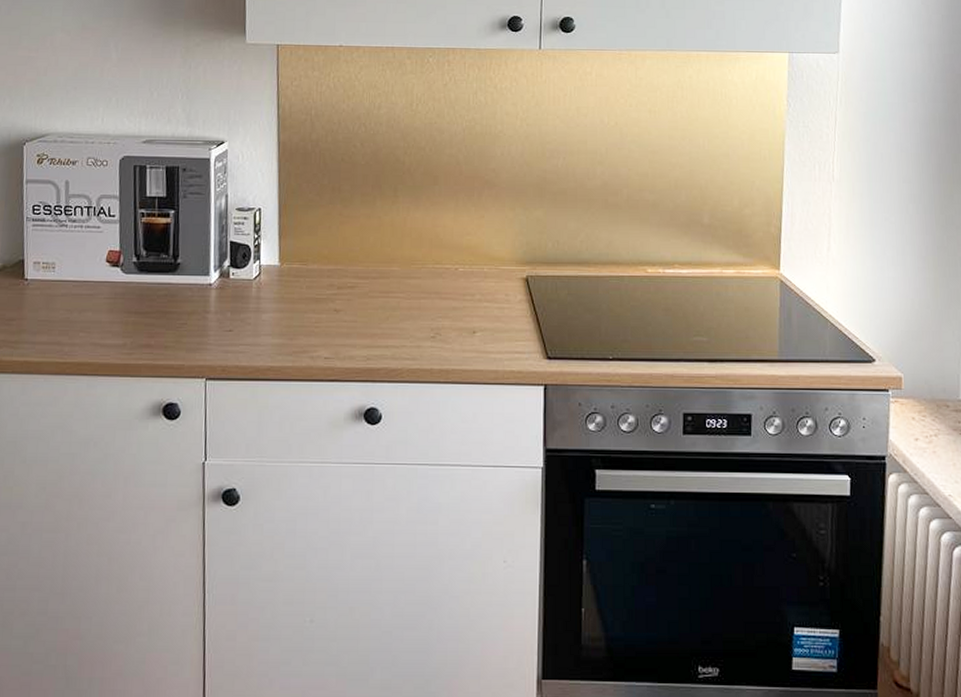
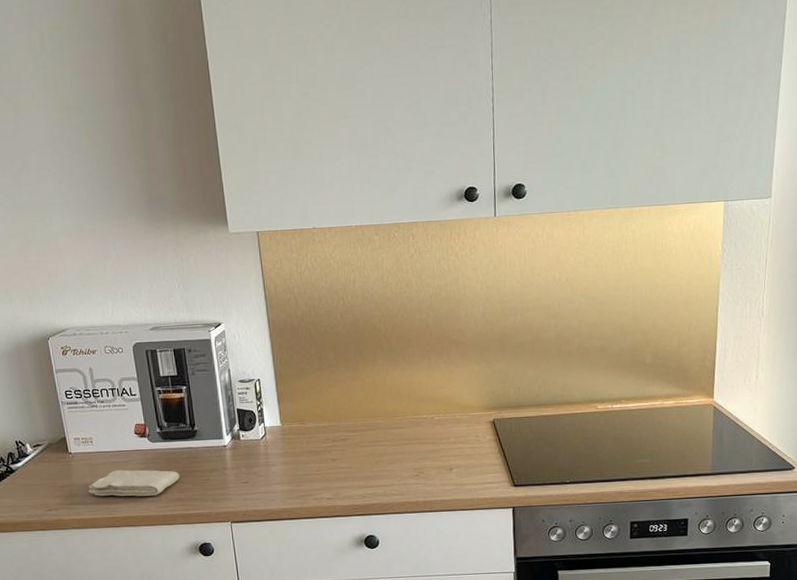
washcloth: none [40,304,152,339] -> present [88,469,179,496]

